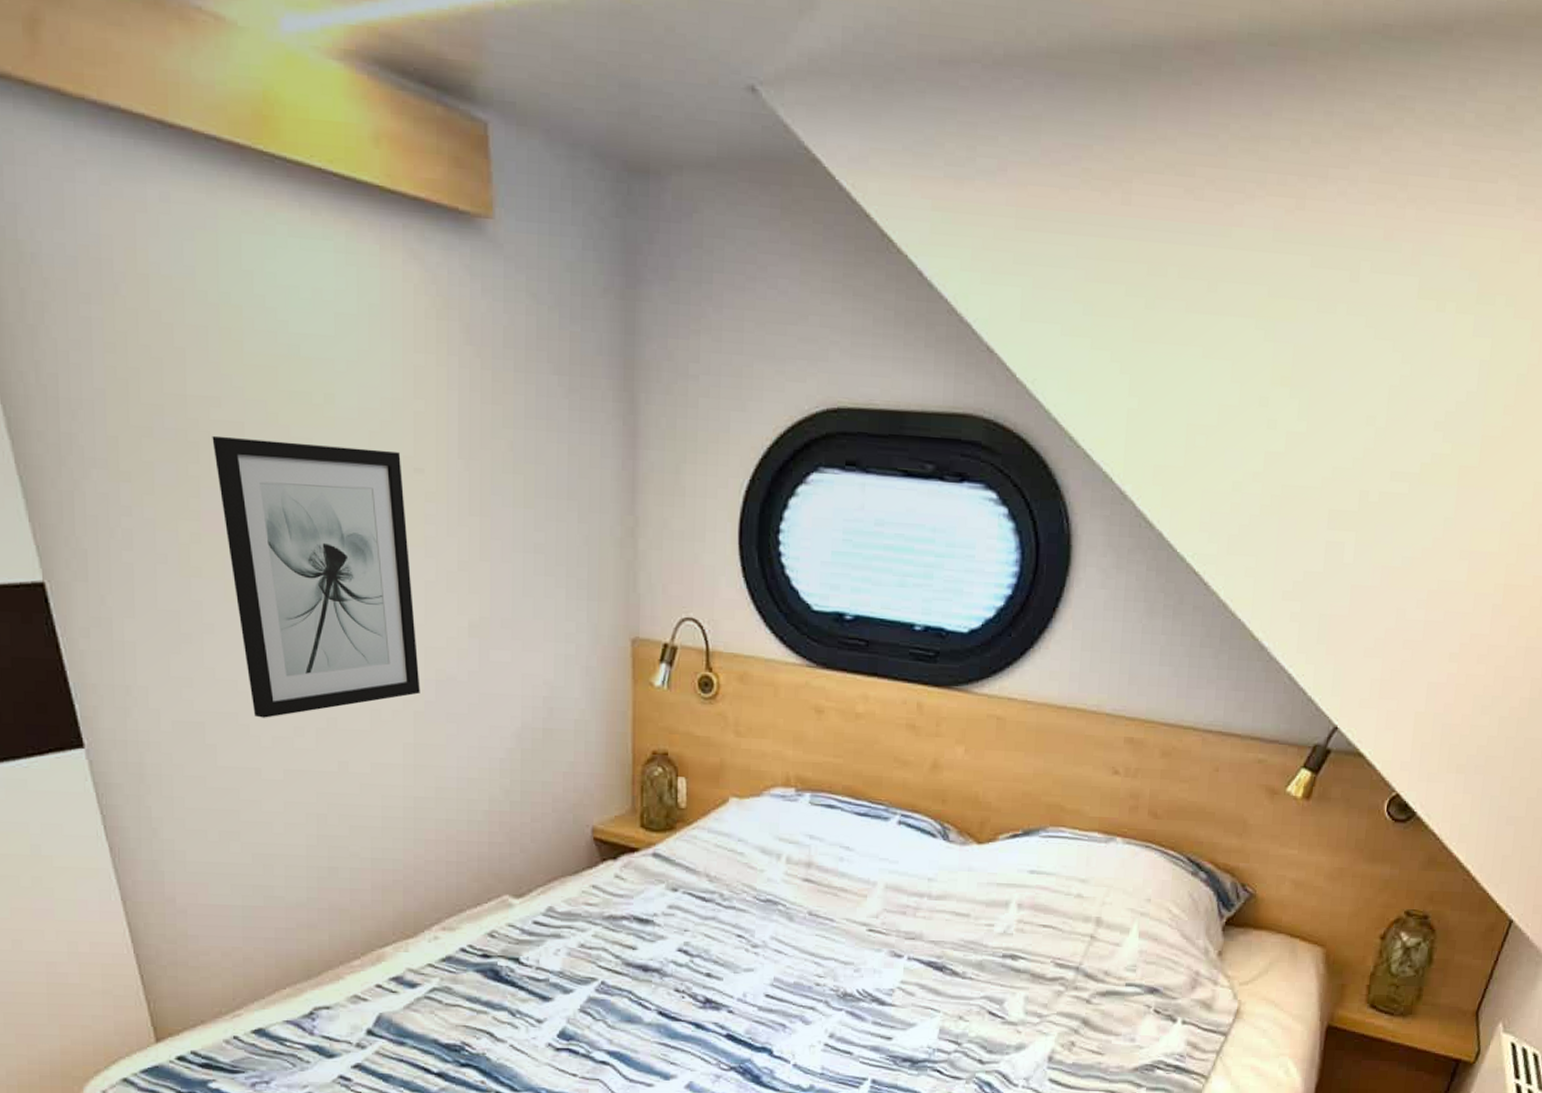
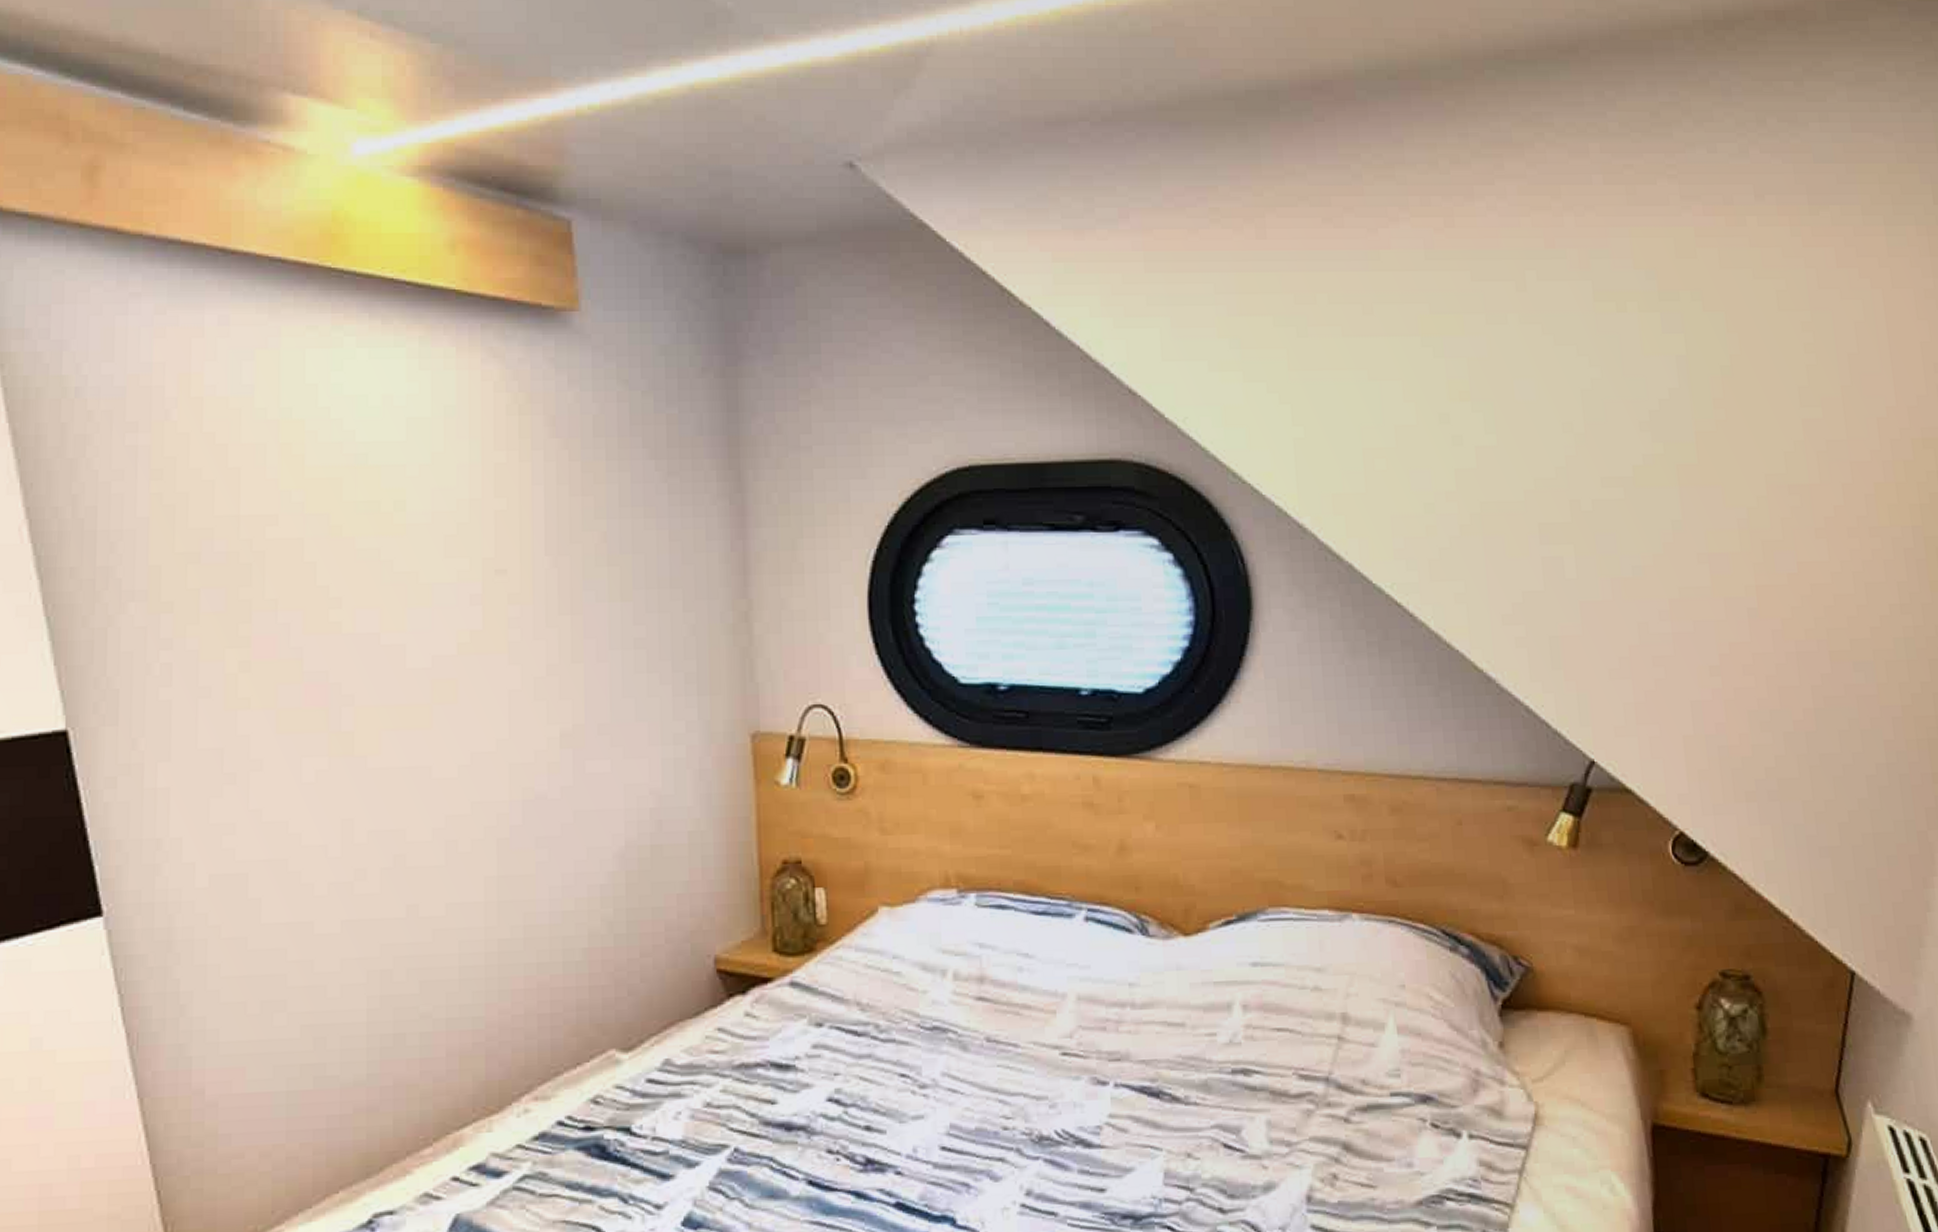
wall art: present [212,435,420,718] -> none [267,554,505,862]

